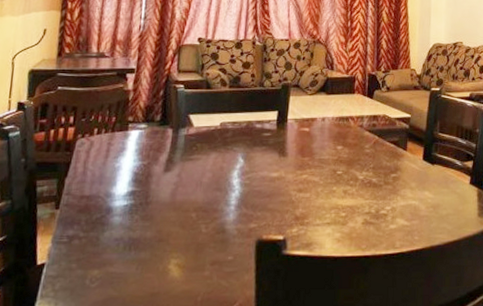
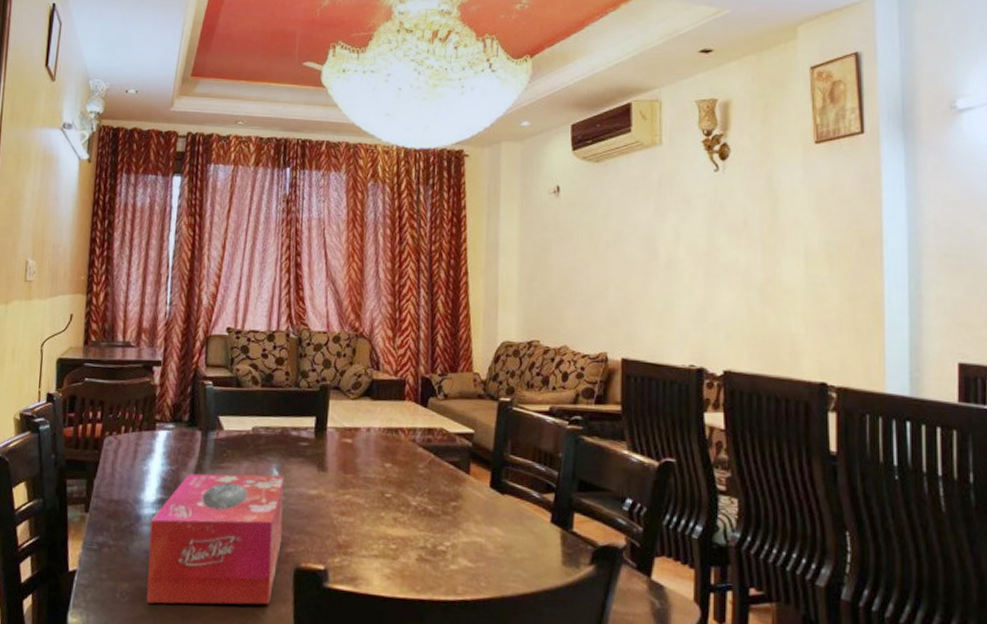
tissue box: none [116,162,249,285] -> present [146,473,284,605]

